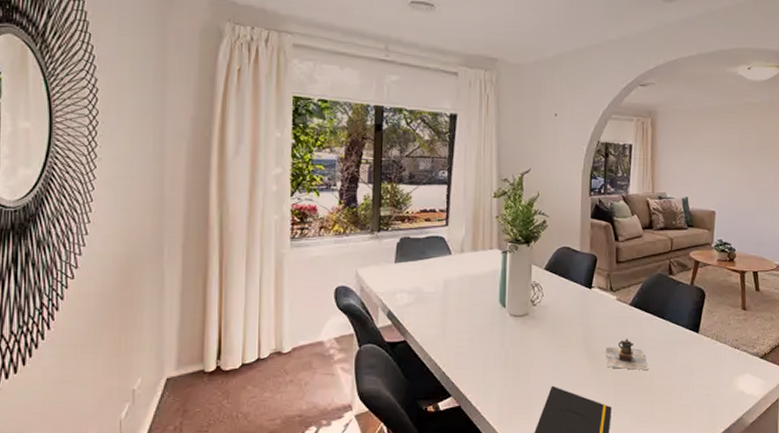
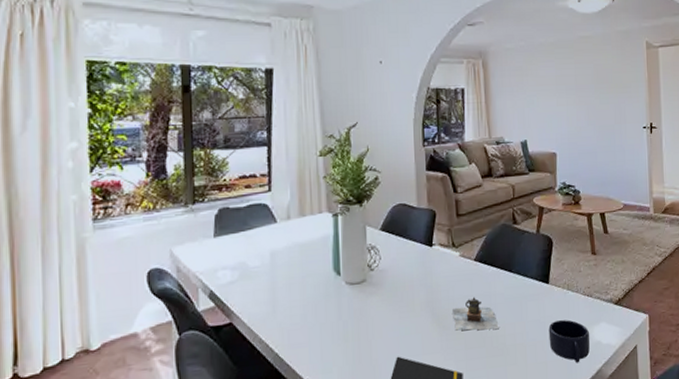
mug: none [694,367,734,409] -> present [548,319,590,363]

